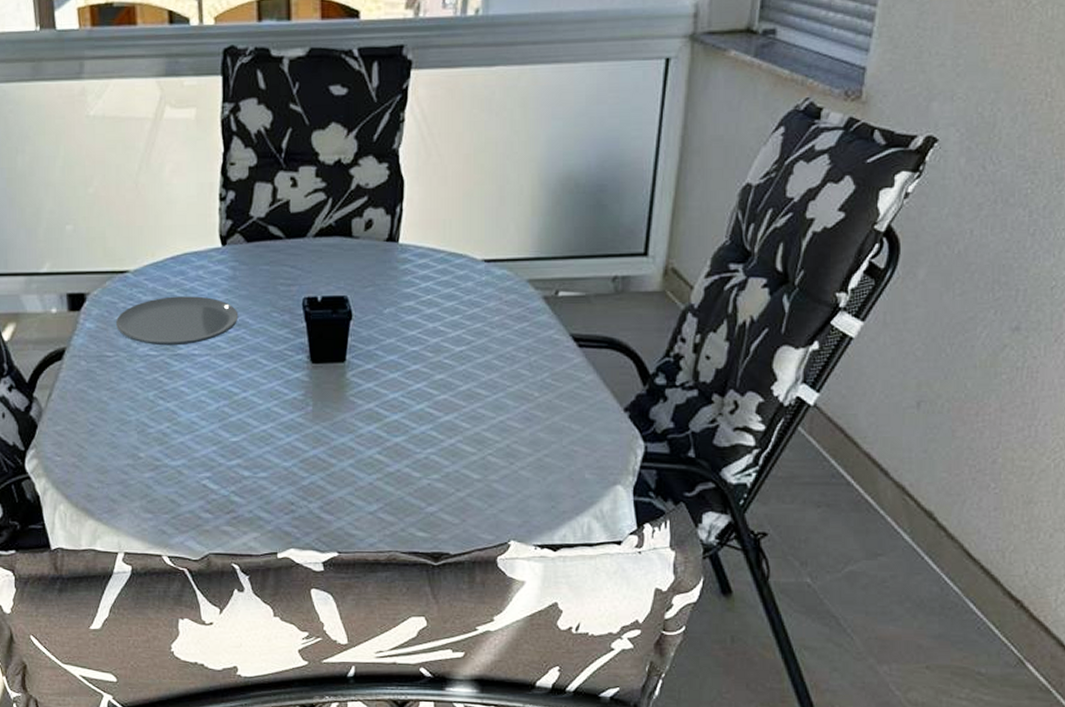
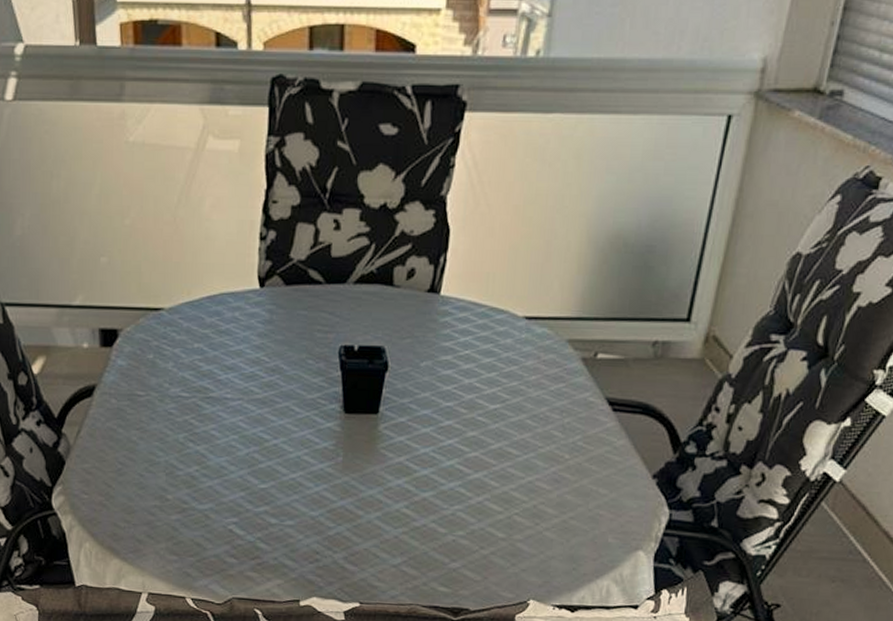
plate: present [115,296,239,346] -> none [147,337,274,389]

